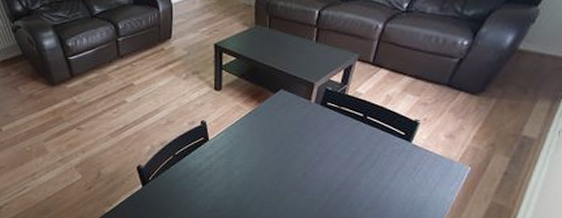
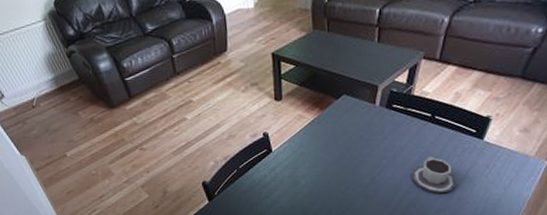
cup: none [343,156,386,192] -> present [412,157,457,193]

